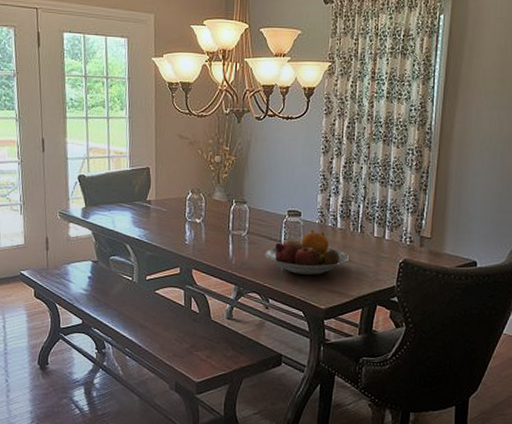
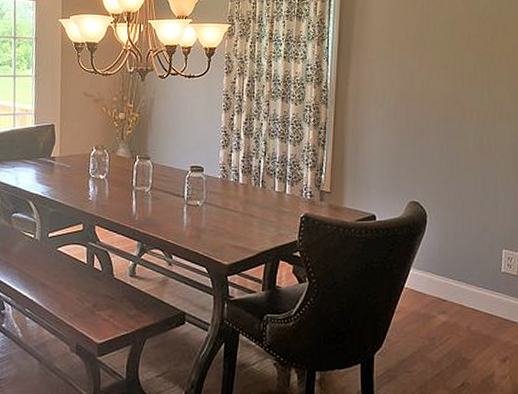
fruit bowl: present [265,230,349,275] -> none [168,185,251,230]

